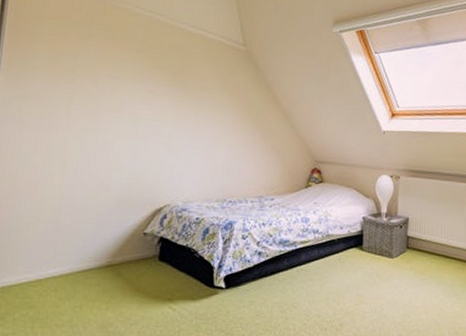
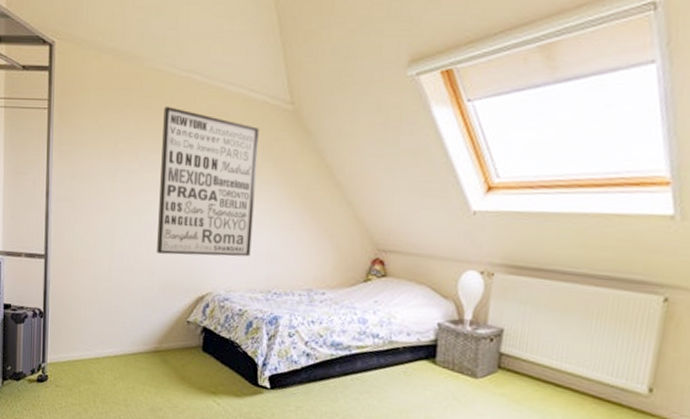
wall art: none [114,40,216,171] -> present [157,106,259,257]

